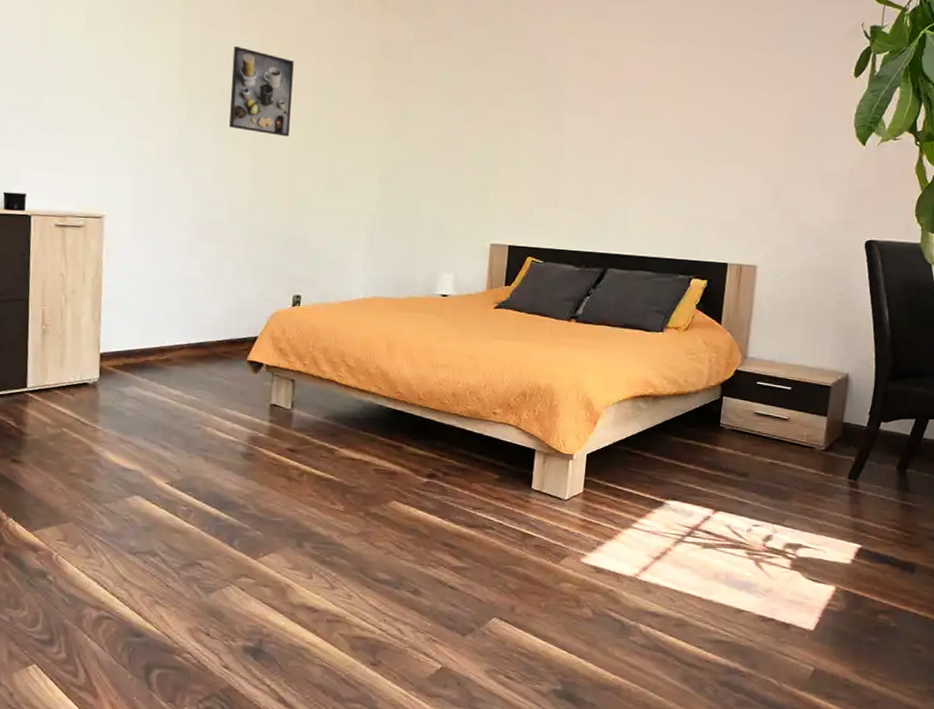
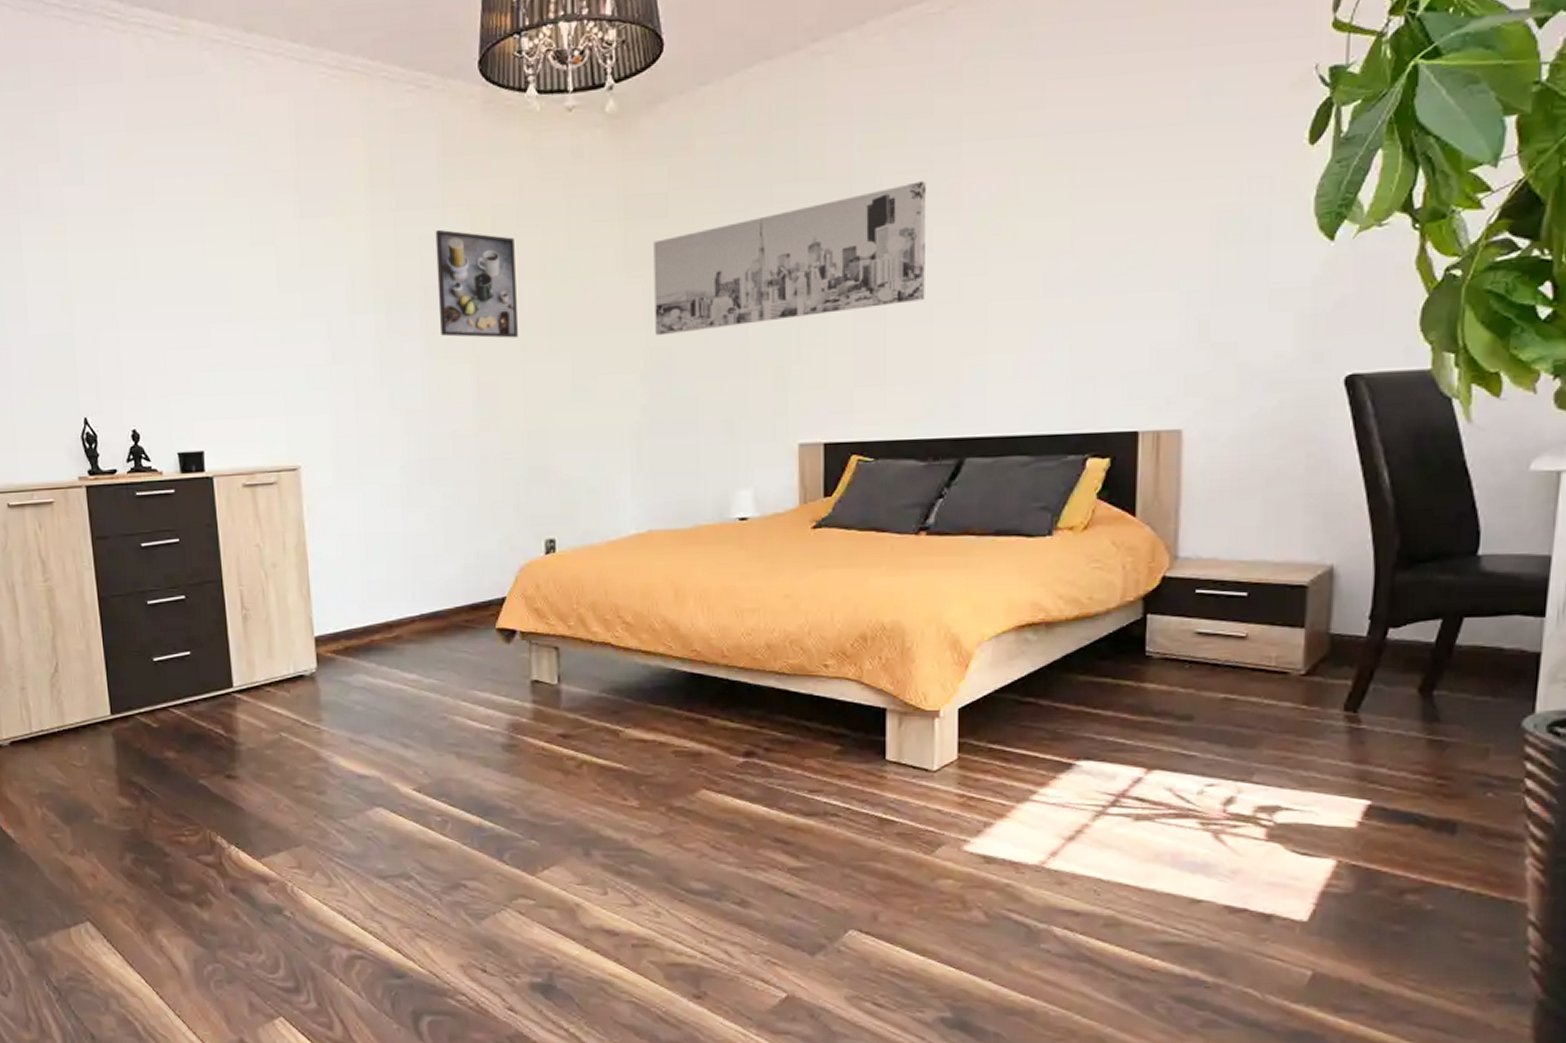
wall art: none [393,63,599,150] -> present [653,181,927,336]

